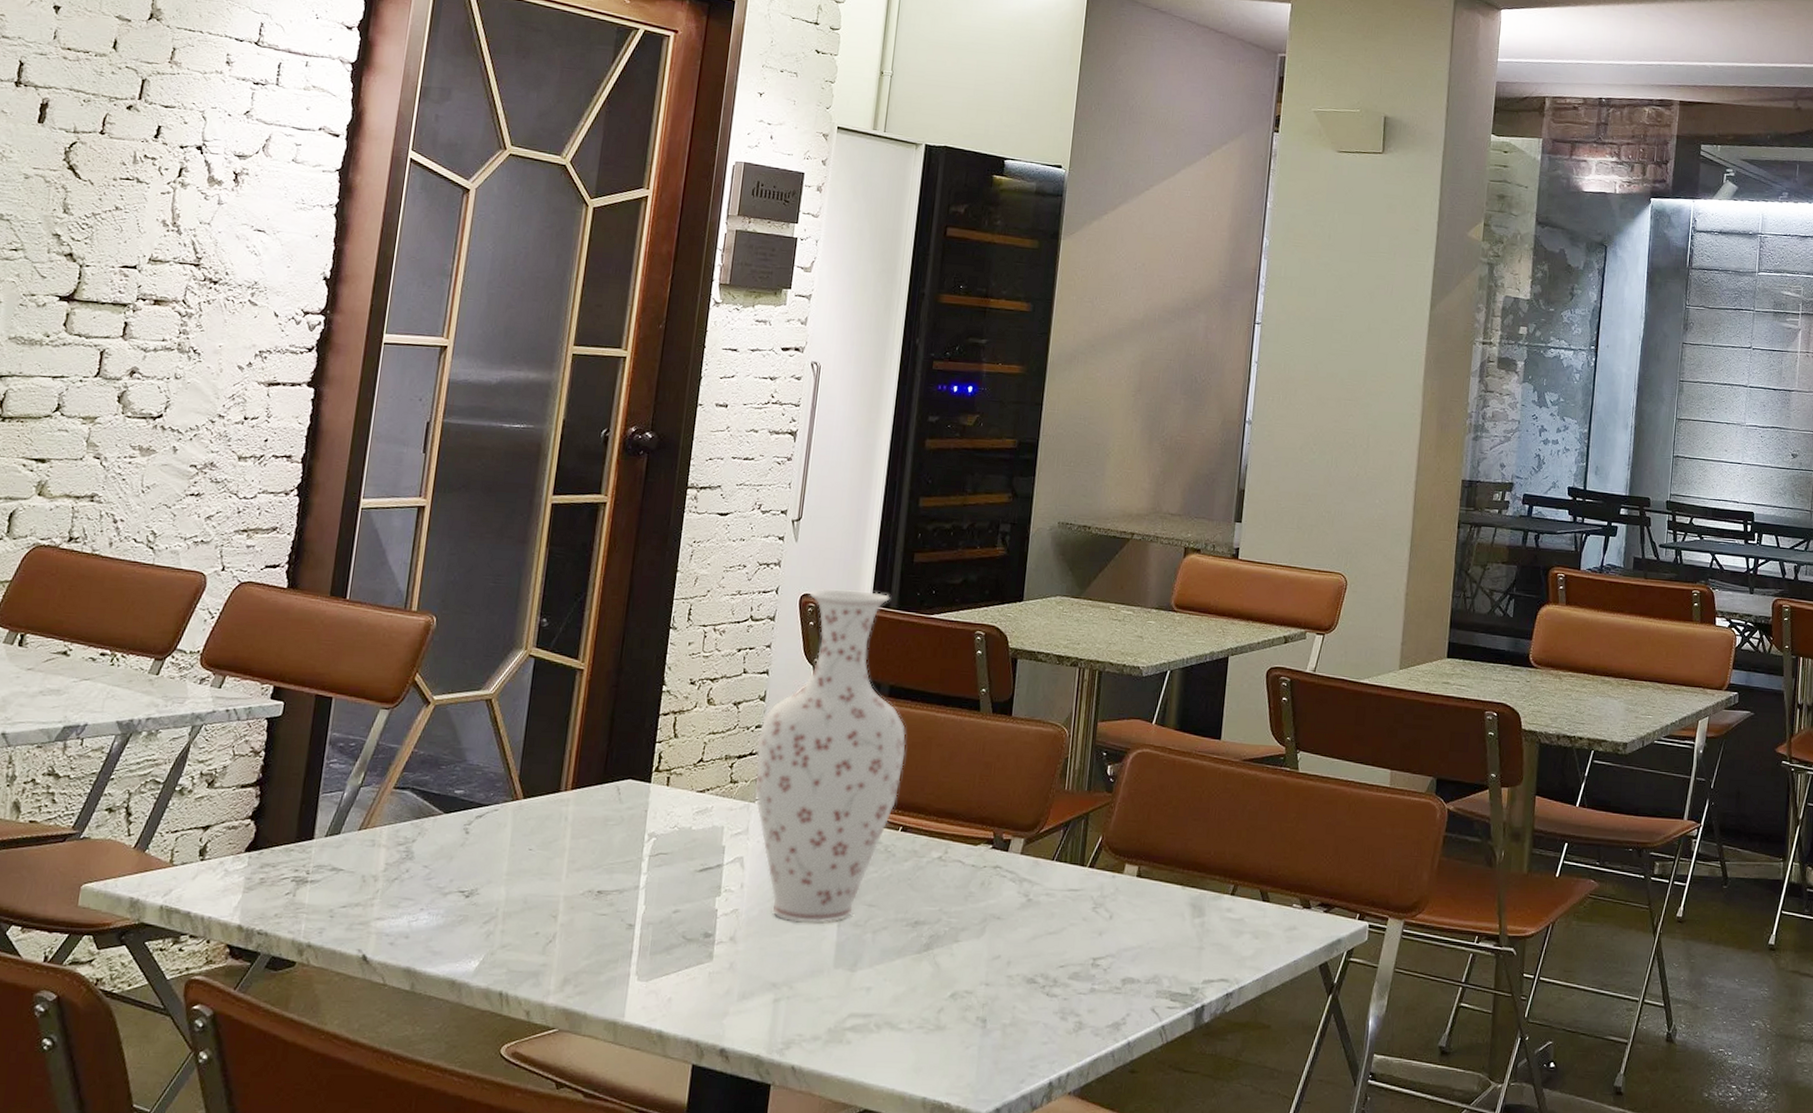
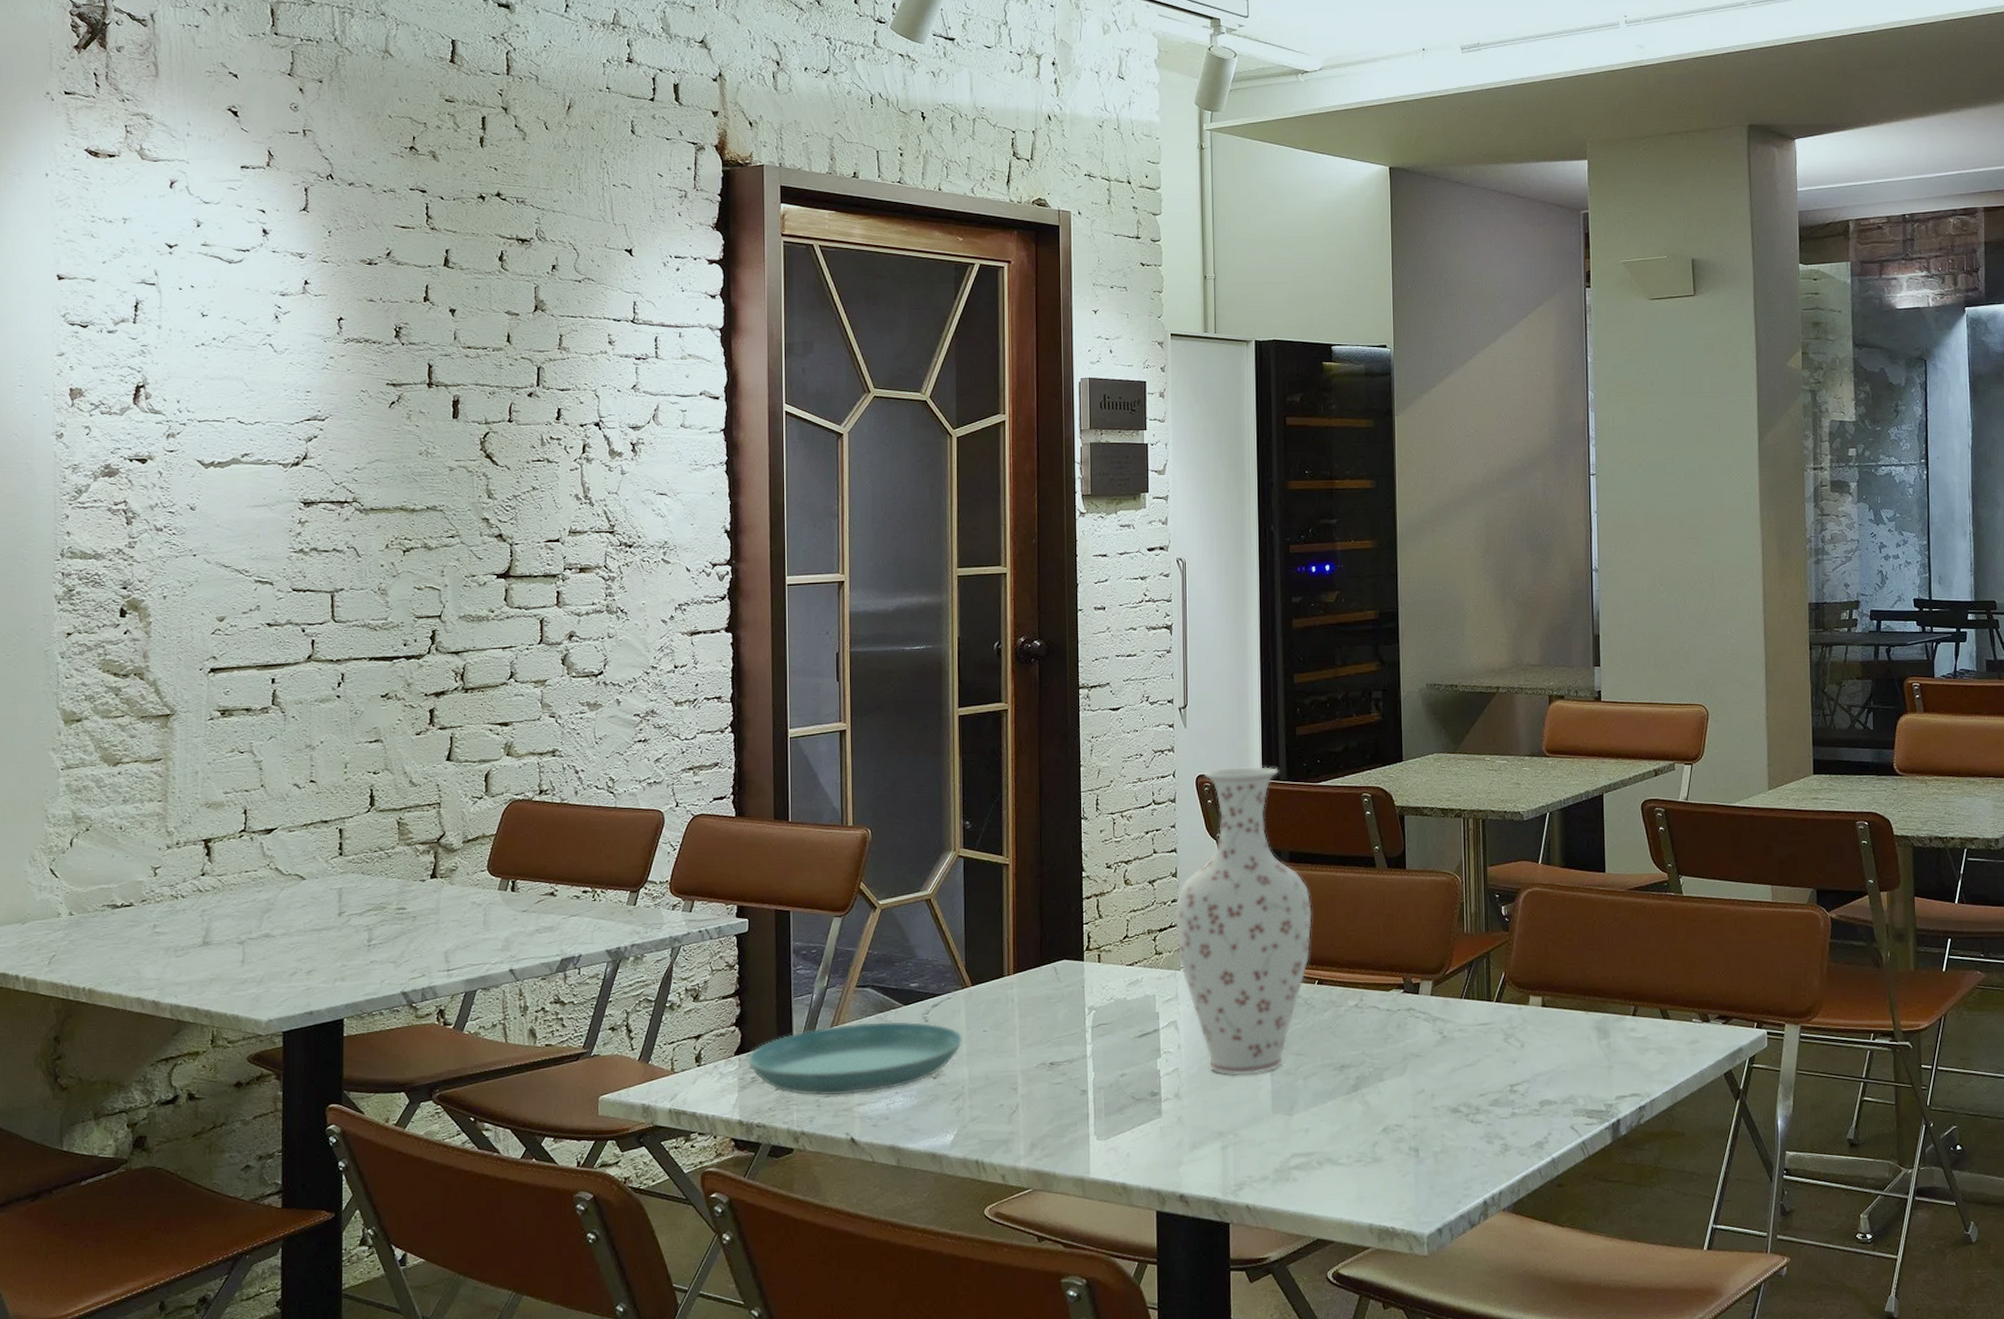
saucer: none [258,828,506,907] -> present [747,1021,963,1096]

